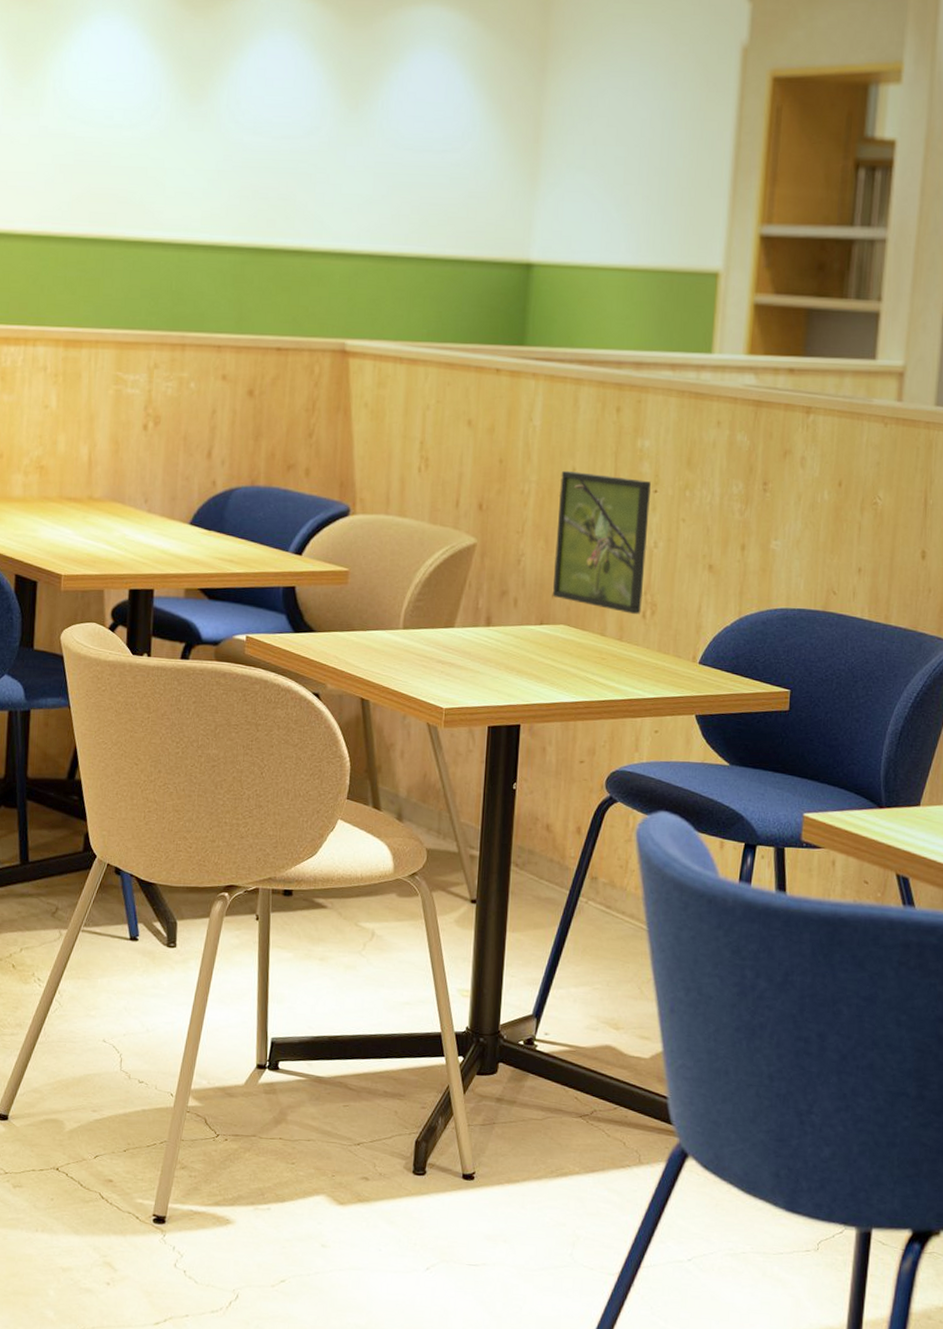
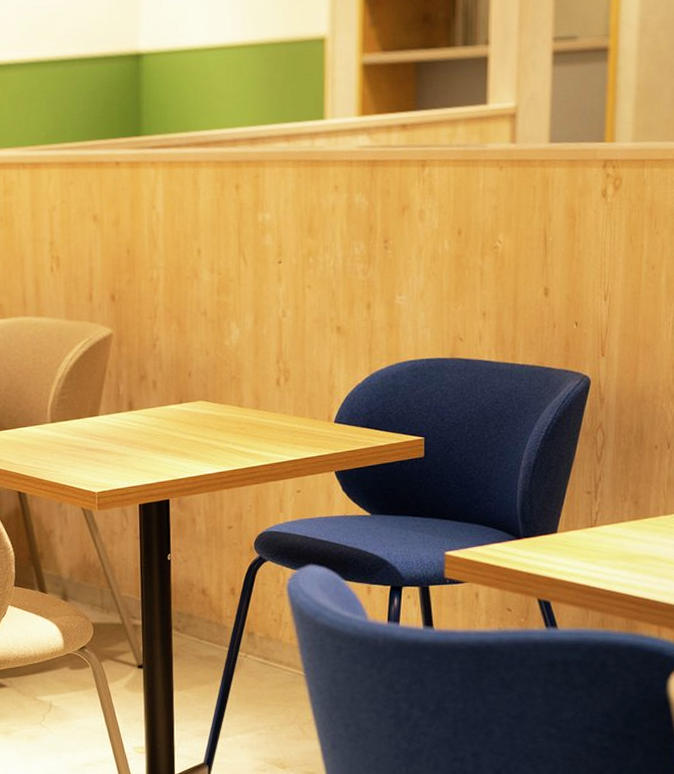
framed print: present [552,470,651,614] -> none [187,252,276,383]

